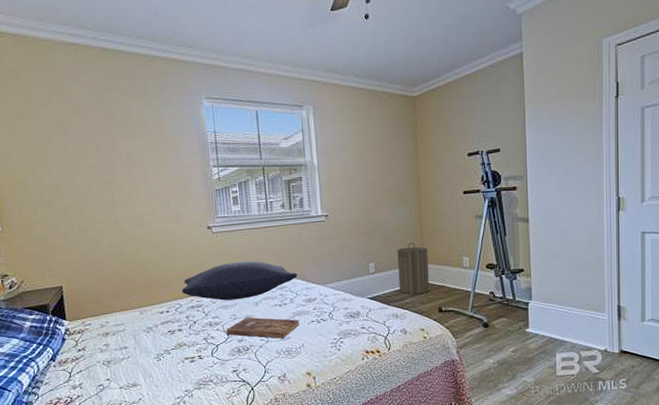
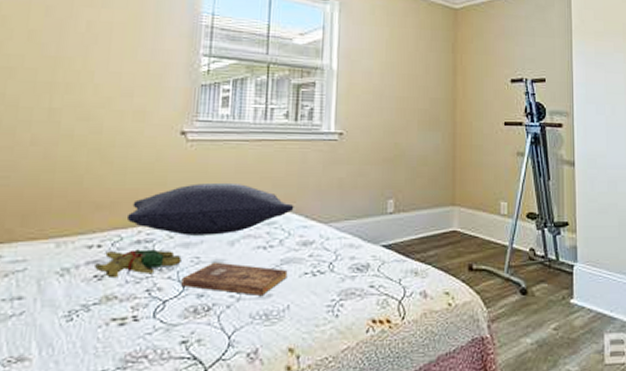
teddy bear: none [167,311,224,332] -> present [95,249,182,279]
laundry hamper: present [397,242,429,294] -> none [422,177,460,244]

